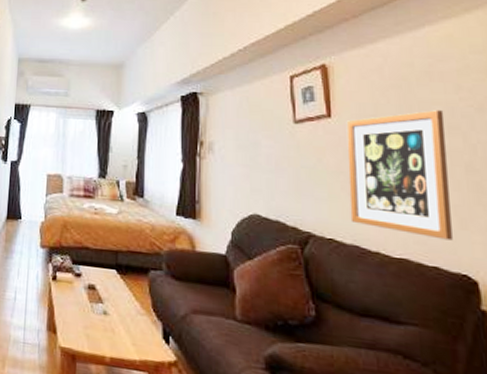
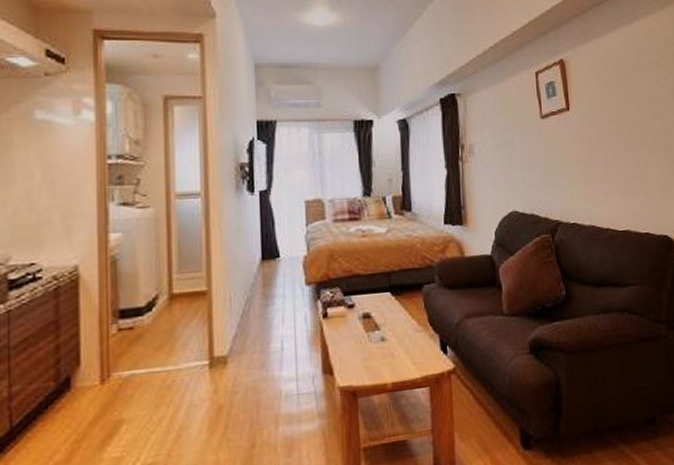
wall art: present [346,110,453,241] -> none [581,97,657,209]

